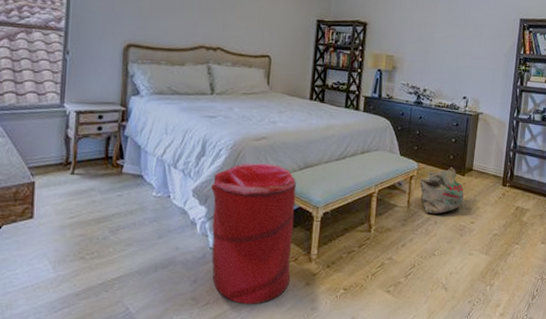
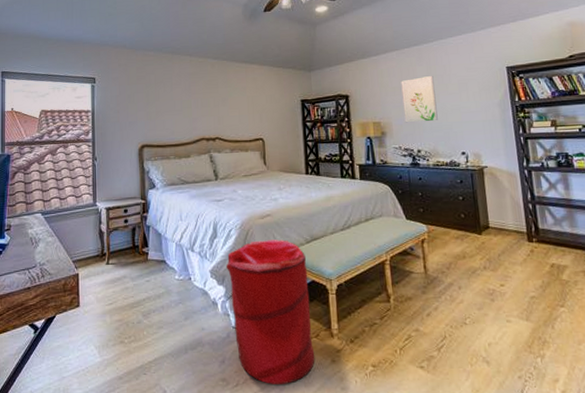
wall art: none [417,15,453,63] -> present [401,75,438,123]
bag: present [419,166,464,215] -> none [432,226,486,279]

